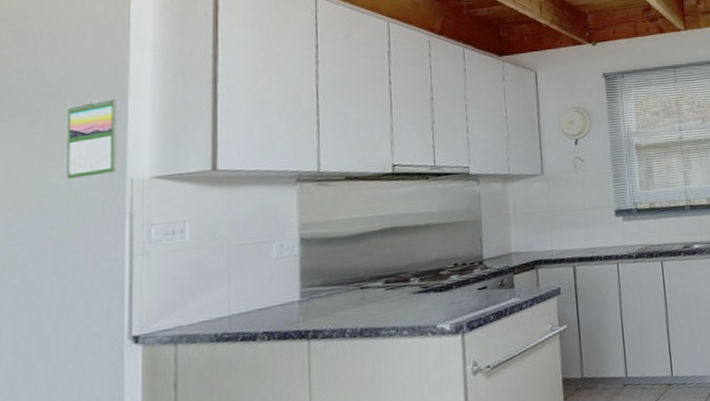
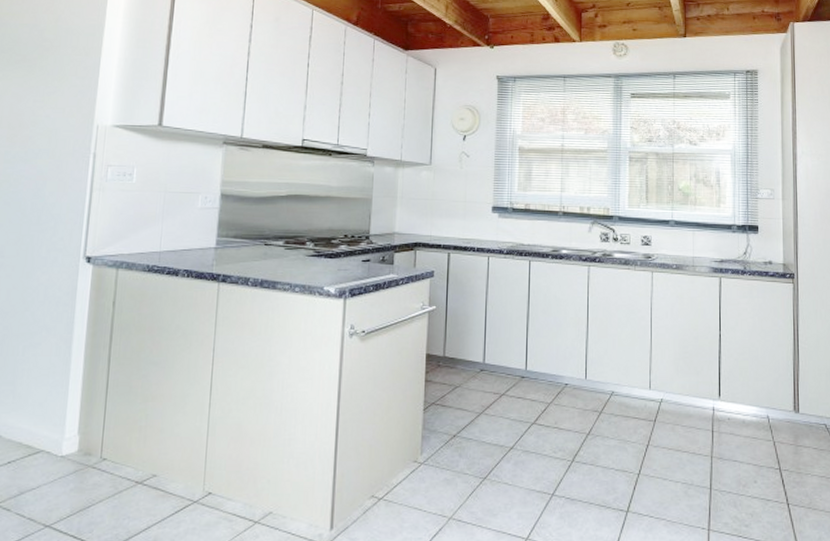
calendar: present [67,97,117,179] -> none [51,54,93,119]

